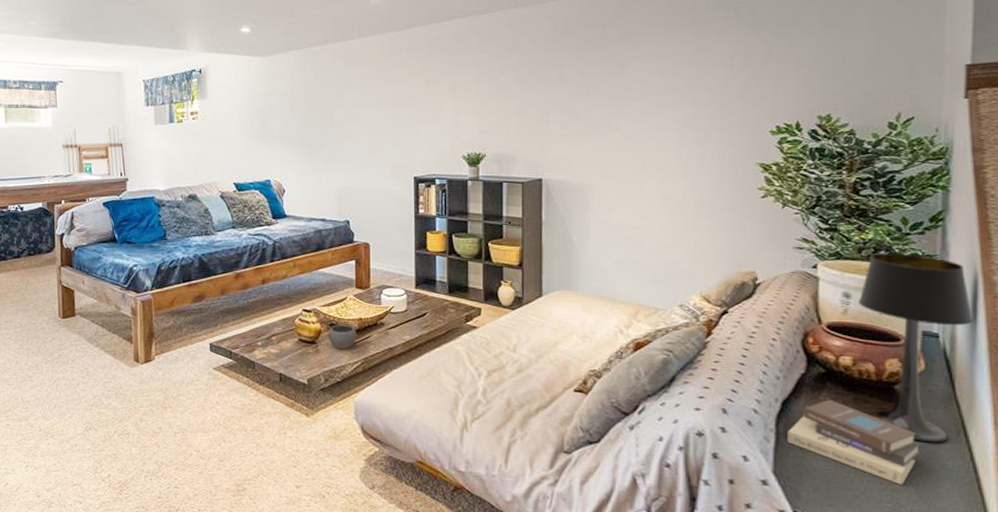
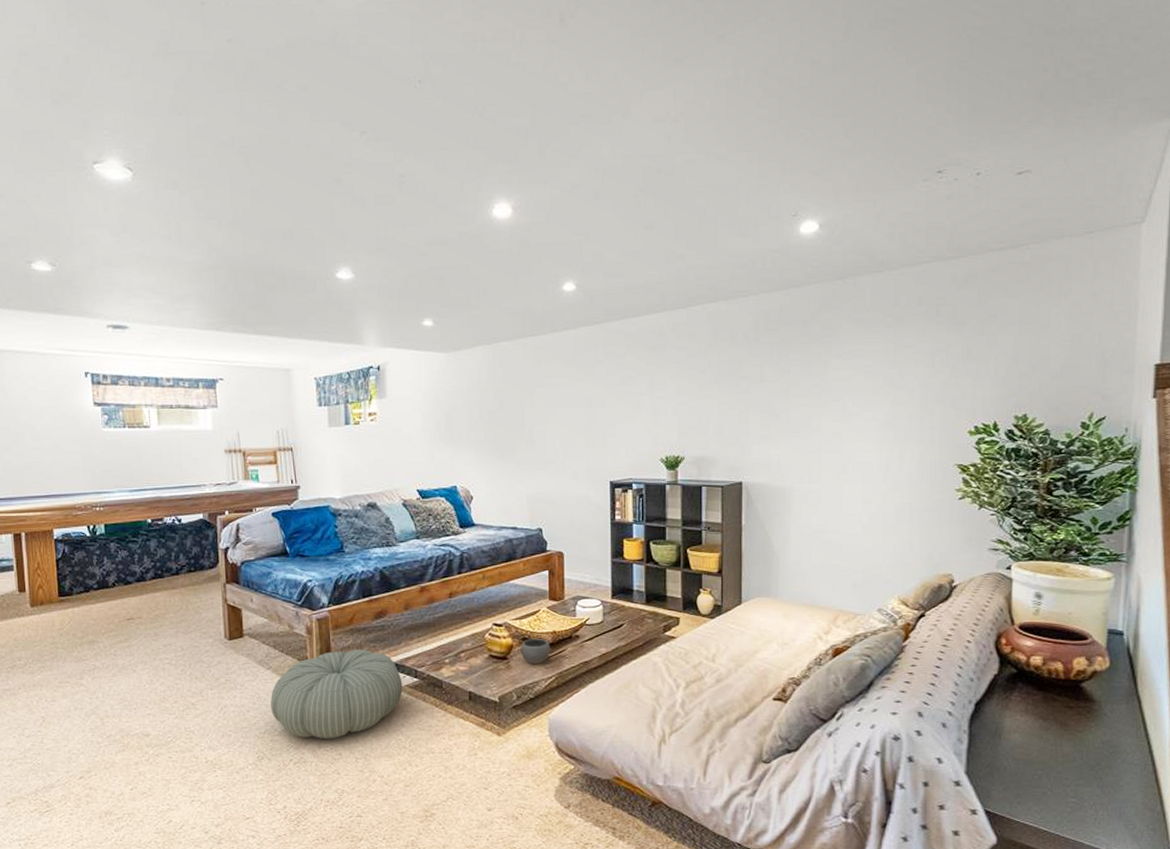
pouf: none [98,330,218,413] -> present [271,649,403,738]
books: present [786,399,921,485] -> none [979,699,1104,780]
table lamp: present [859,253,974,443] -> none [1049,553,1156,738]

